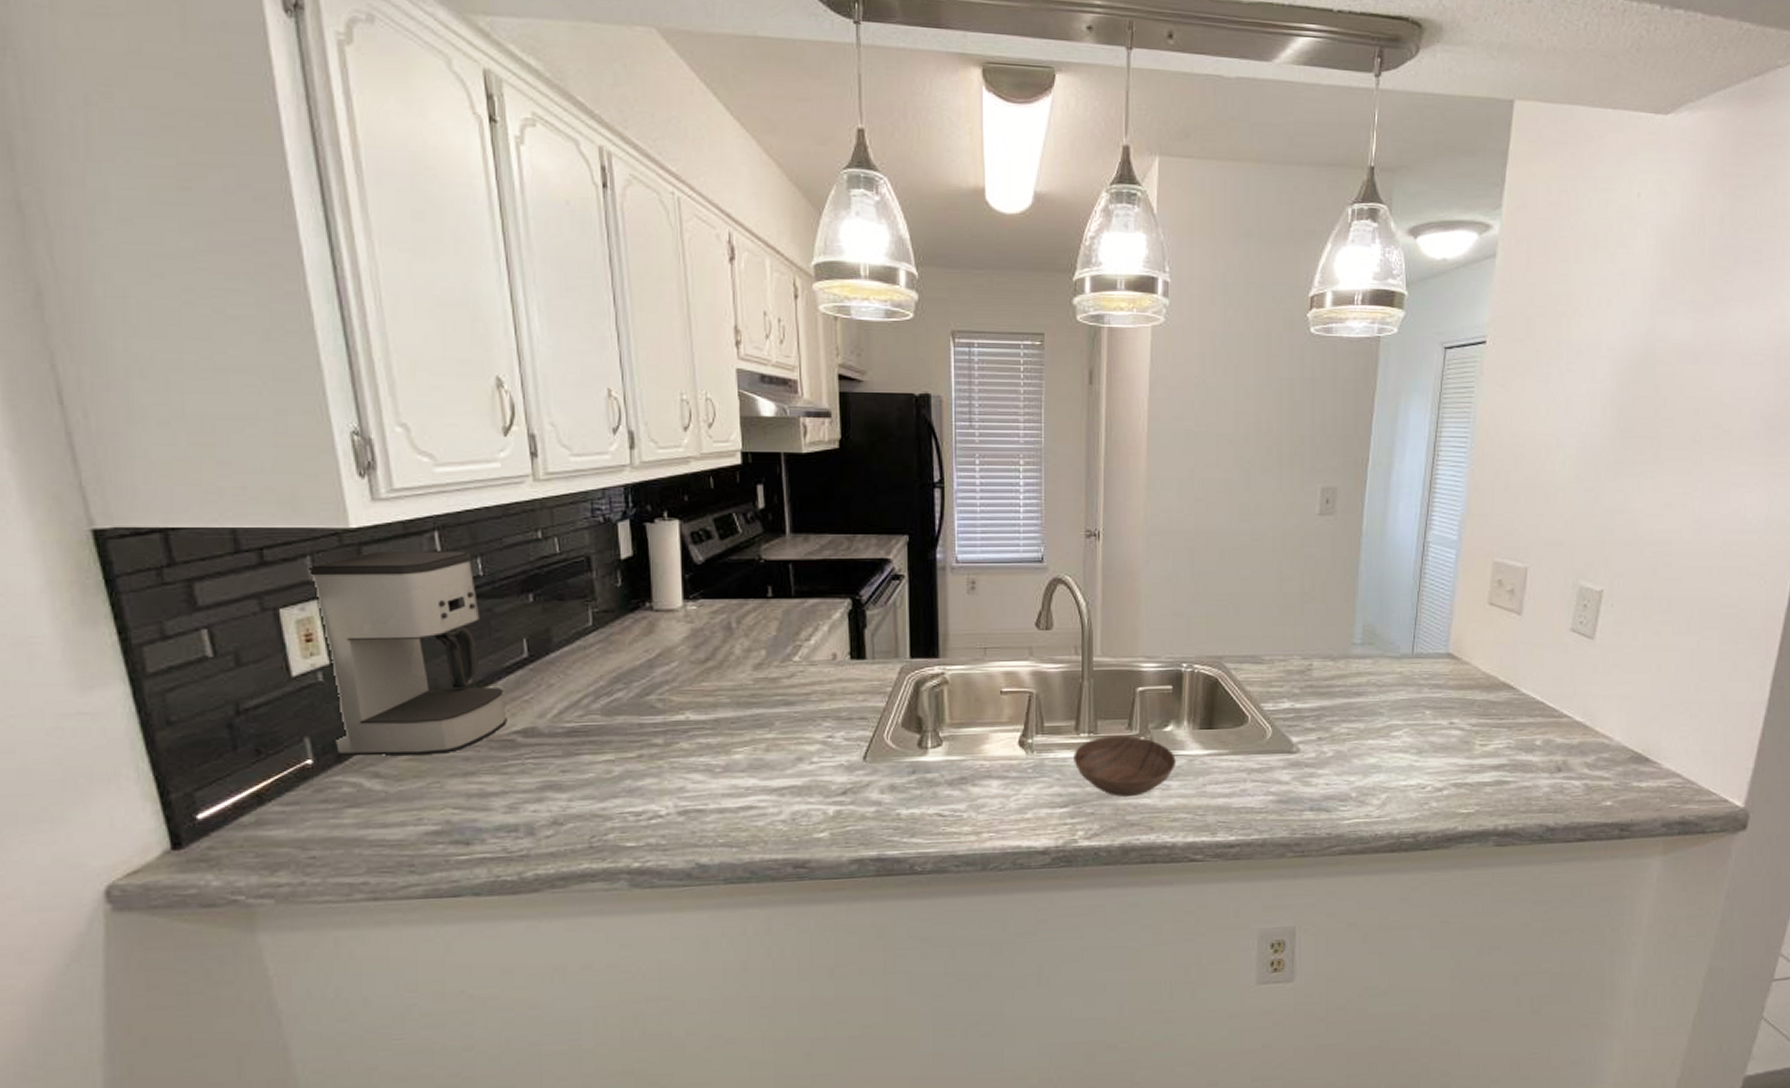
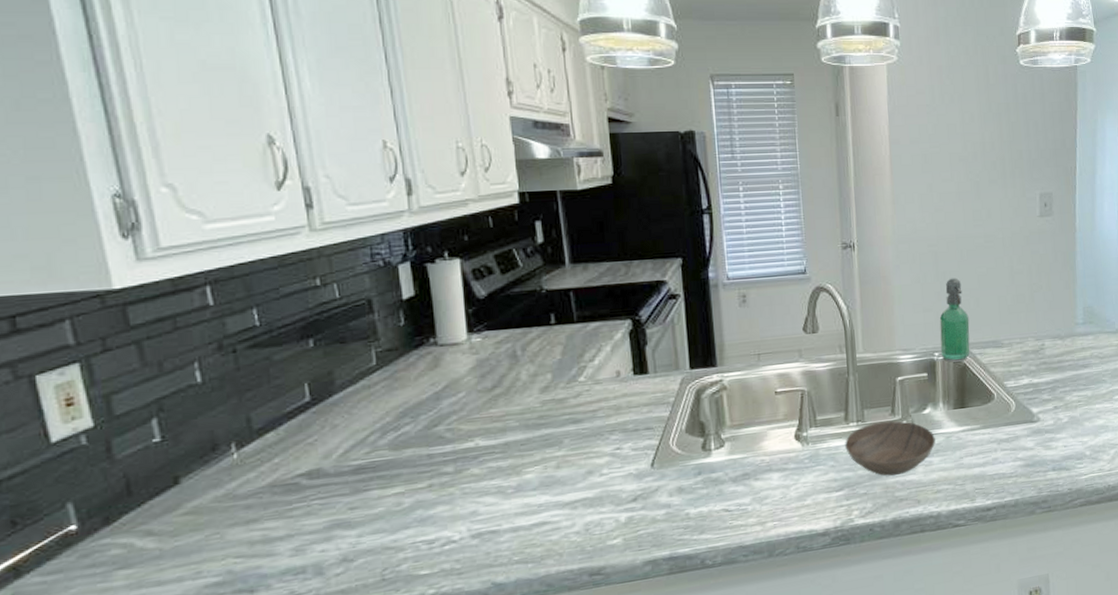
coffee maker: present [305,551,507,757] -> none [64,303,290,518]
soap dispenser: none [1189,579,1225,677] -> present [939,277,970,363]

